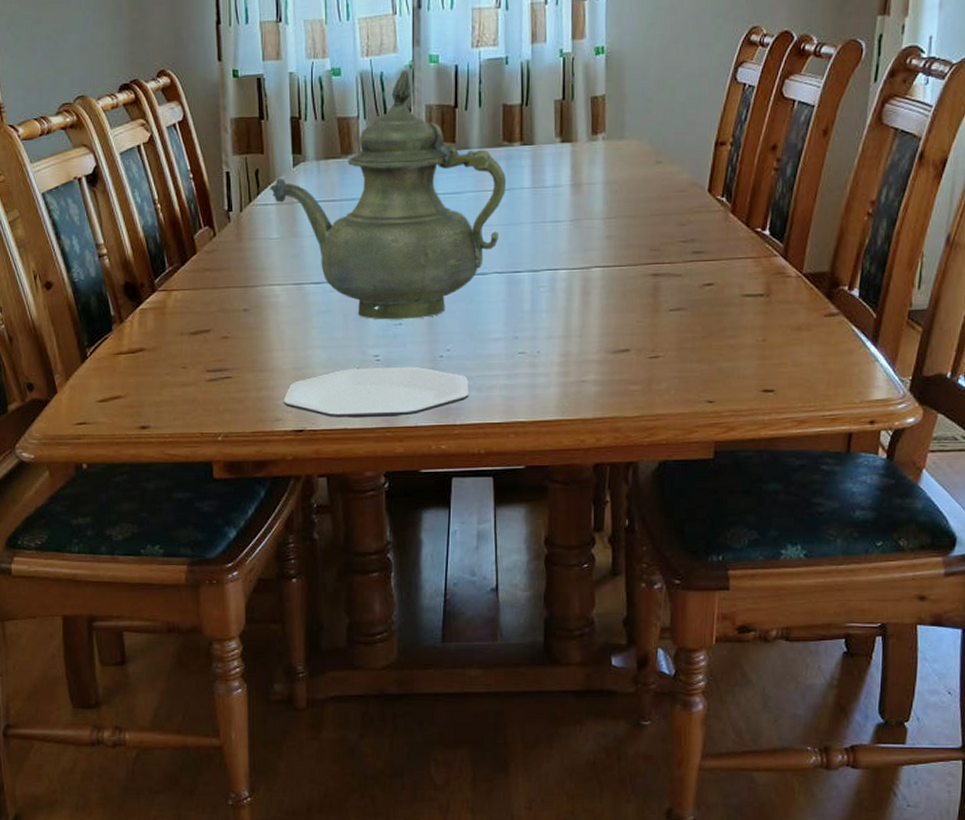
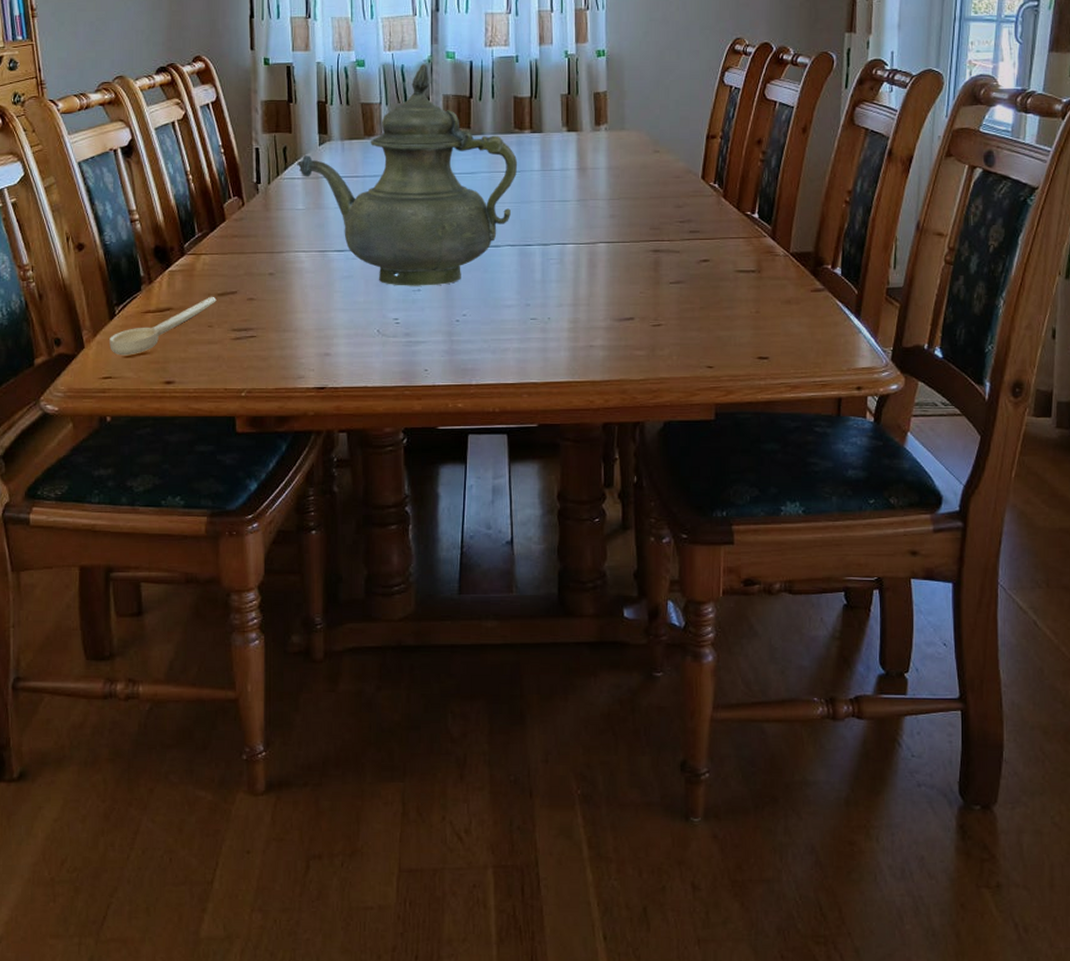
spoon: none [82,335,190,400] -> present [110,296,217,356]
plate: present [283,366,469,418] -> none [306,329,484,377]

